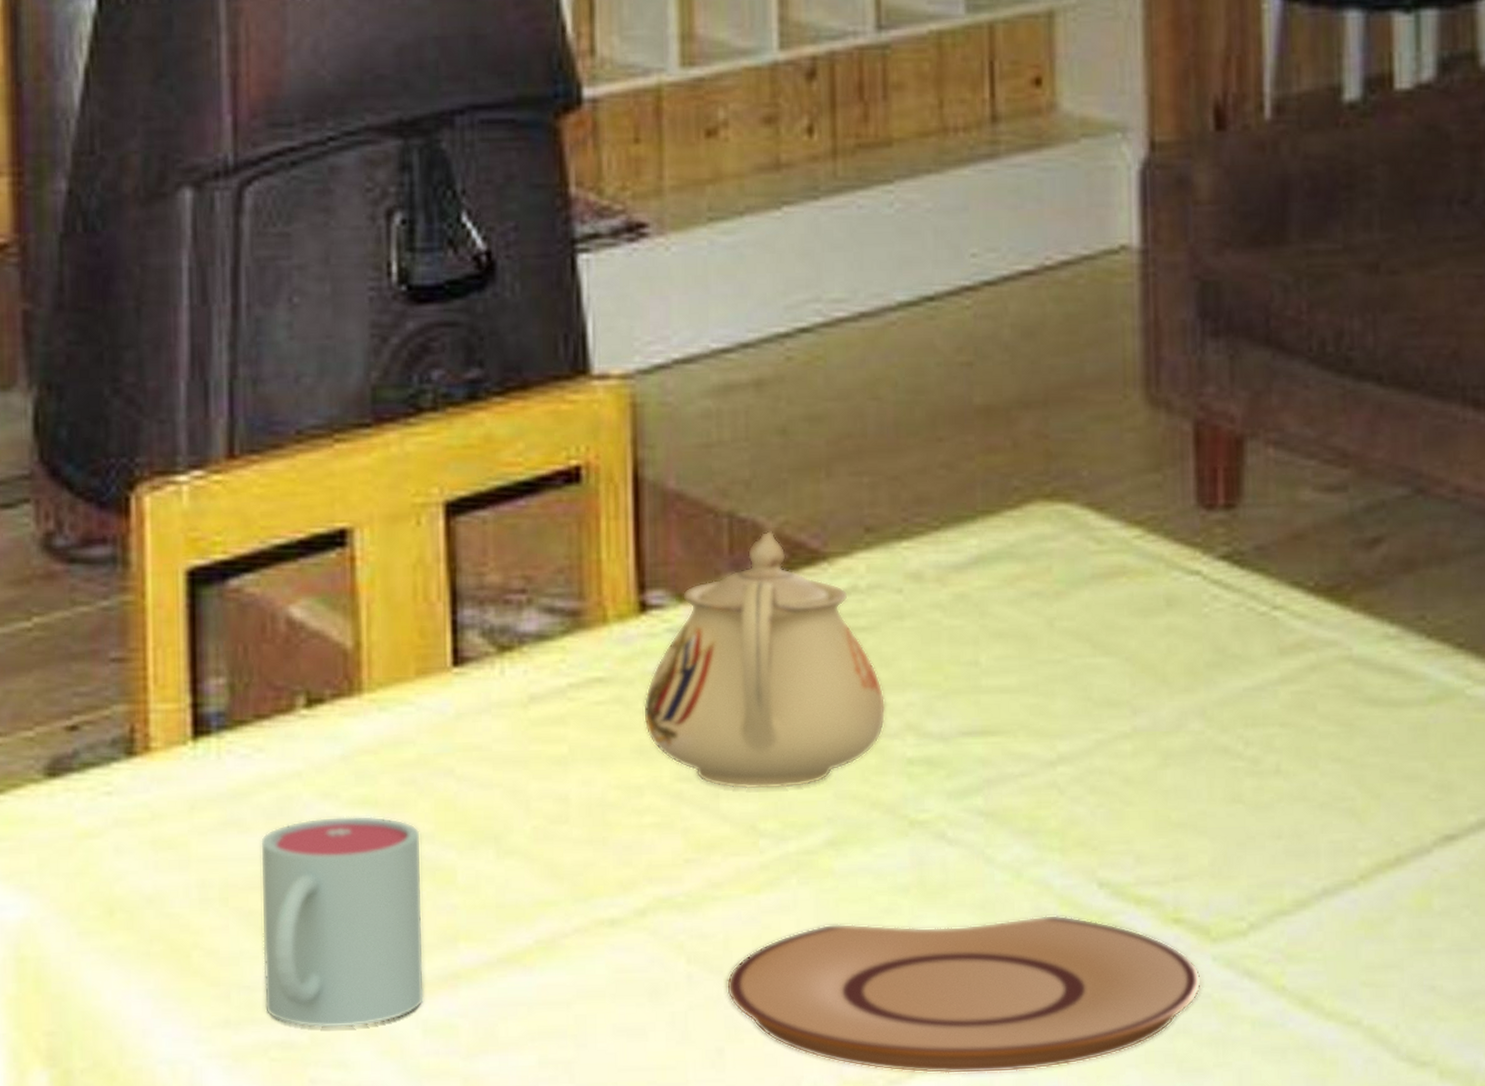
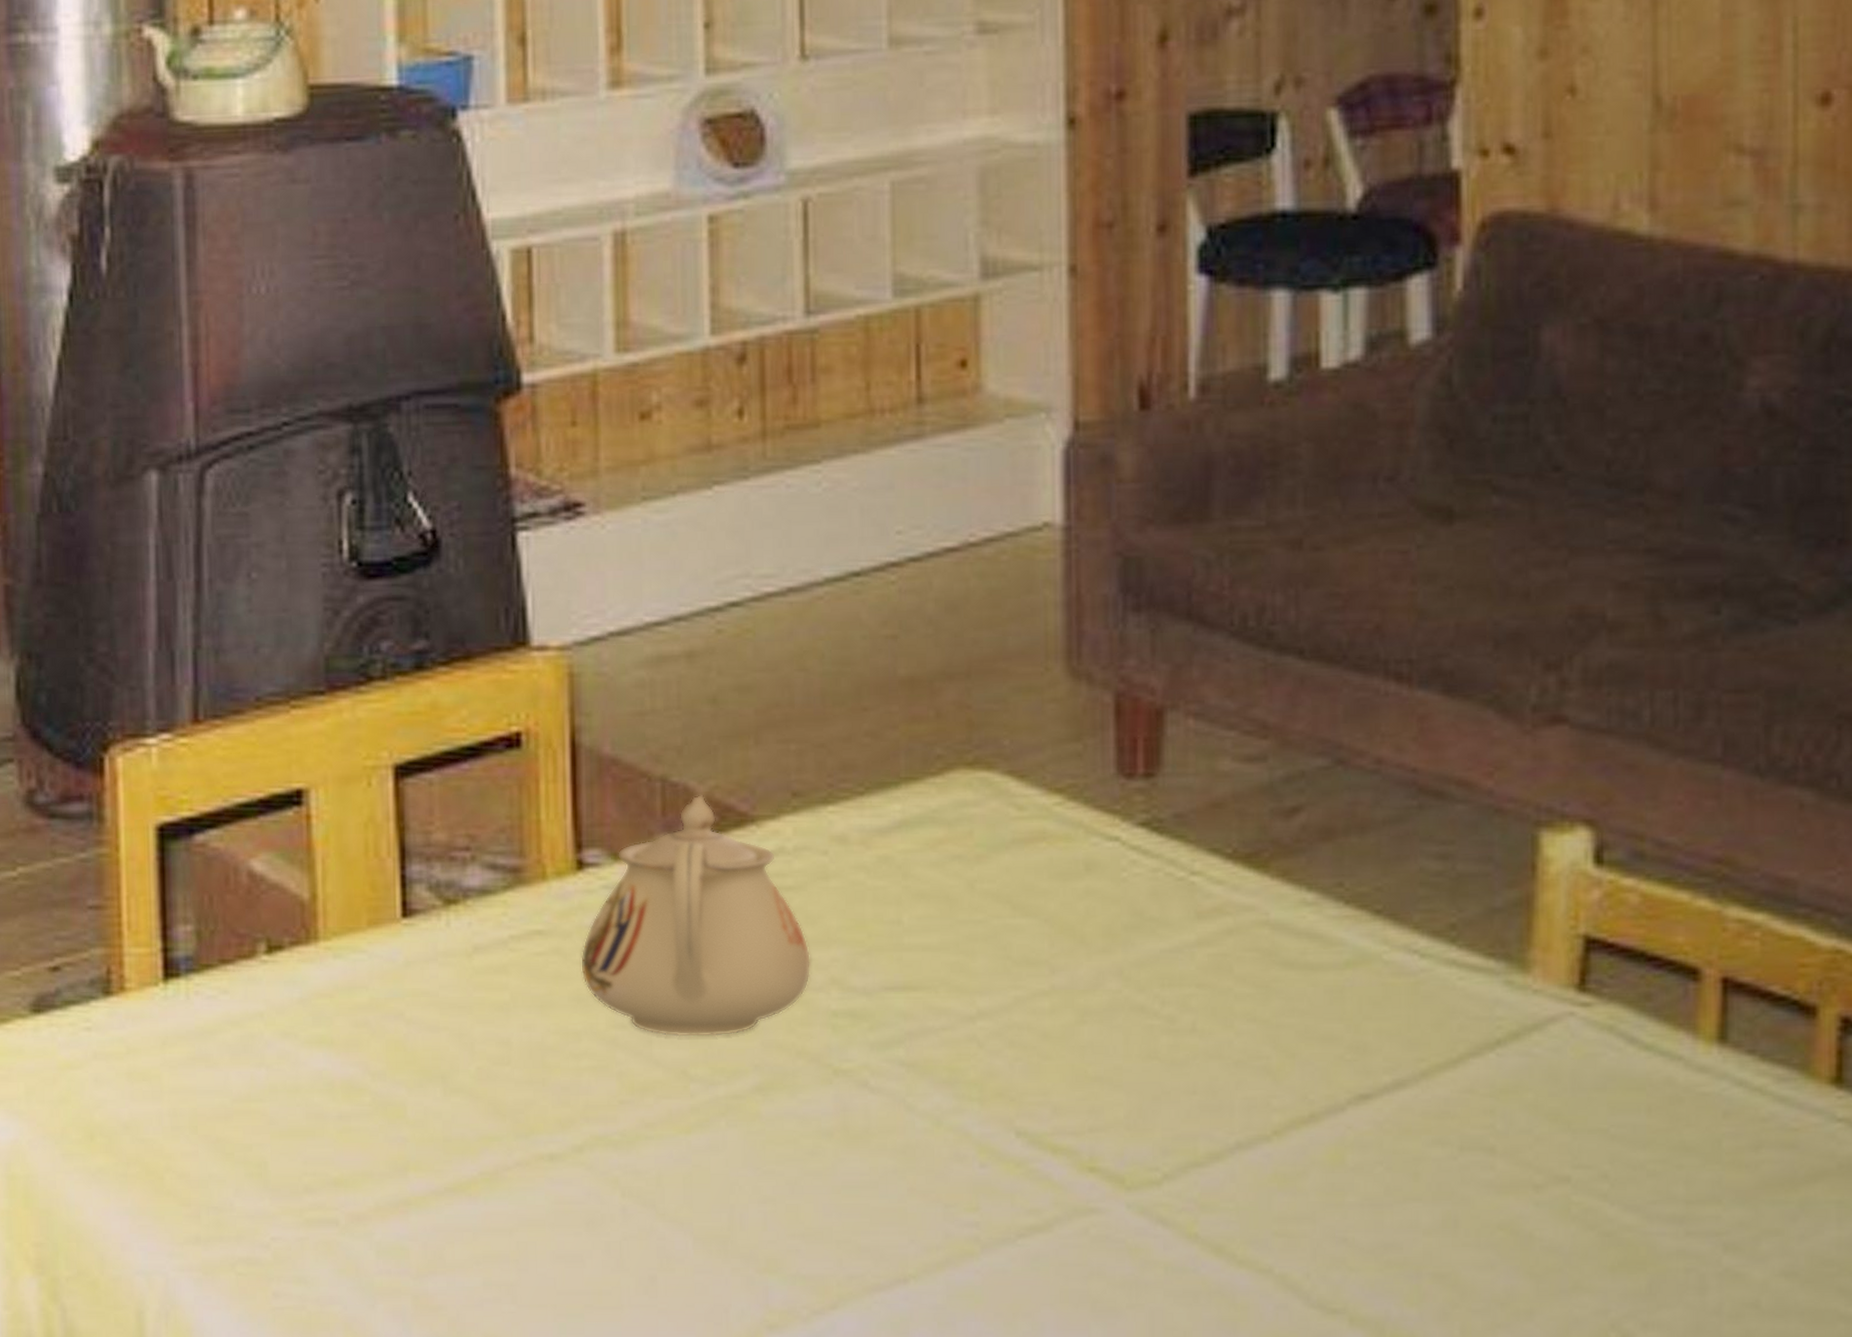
mug: present [260,815,425,1029] -> none [225,1054,378,1248]
plate: present [726,914,1202,1075] -> none [658,1160,1116,1307]

